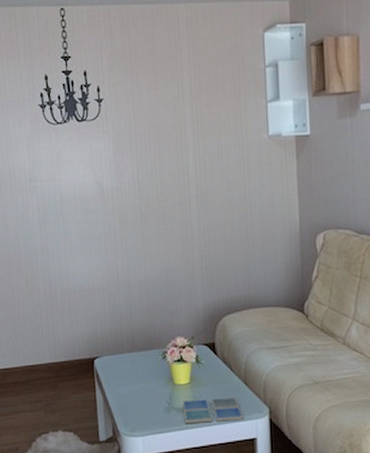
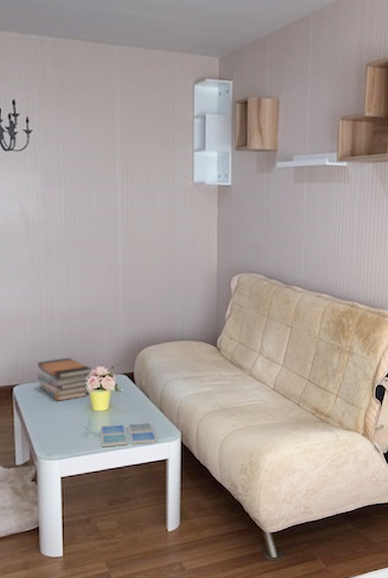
book stack: none [116,327,171,374] -> present [36,357,92,401]

